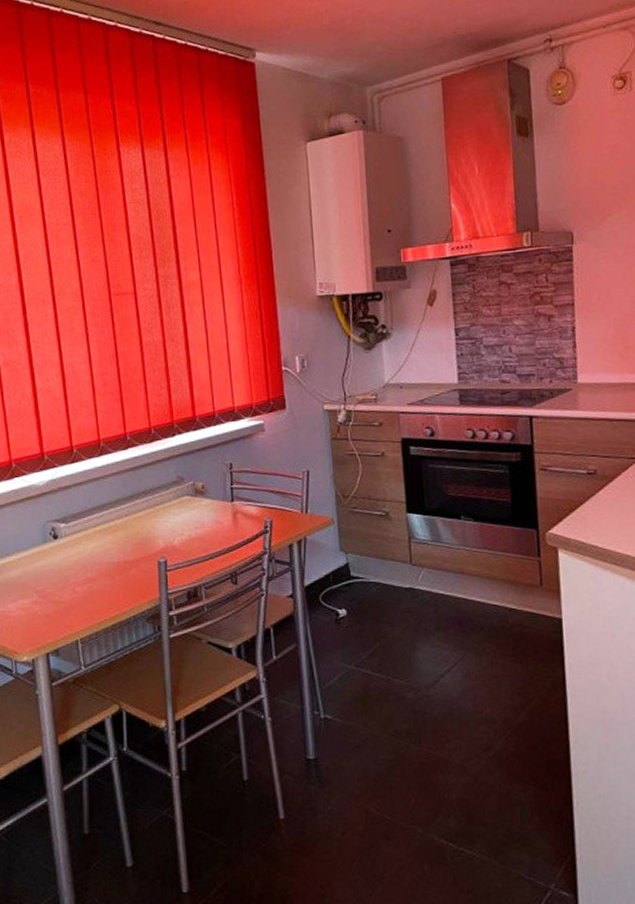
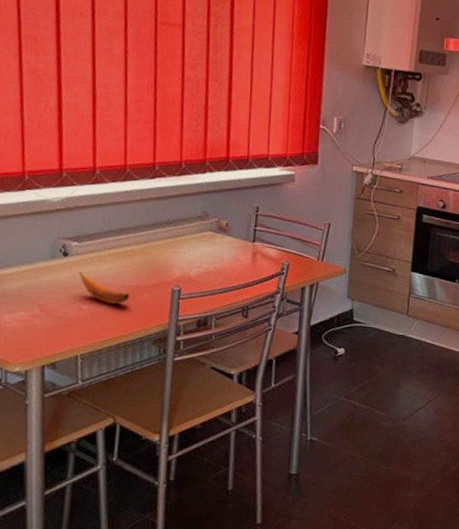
banana: none [69,553,120,583] -> present [78,271,131,304]

